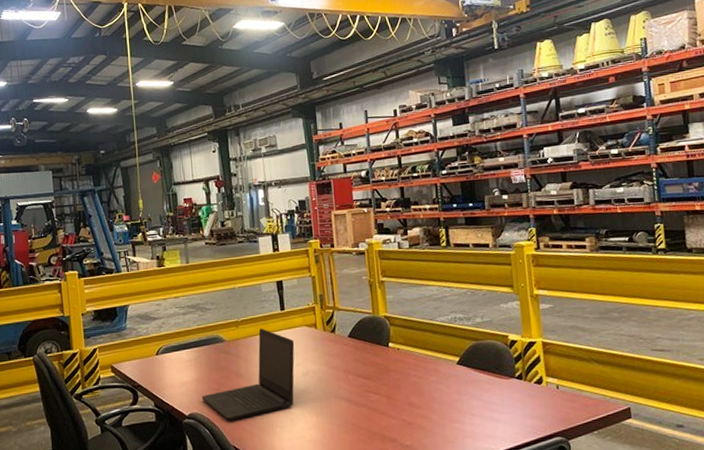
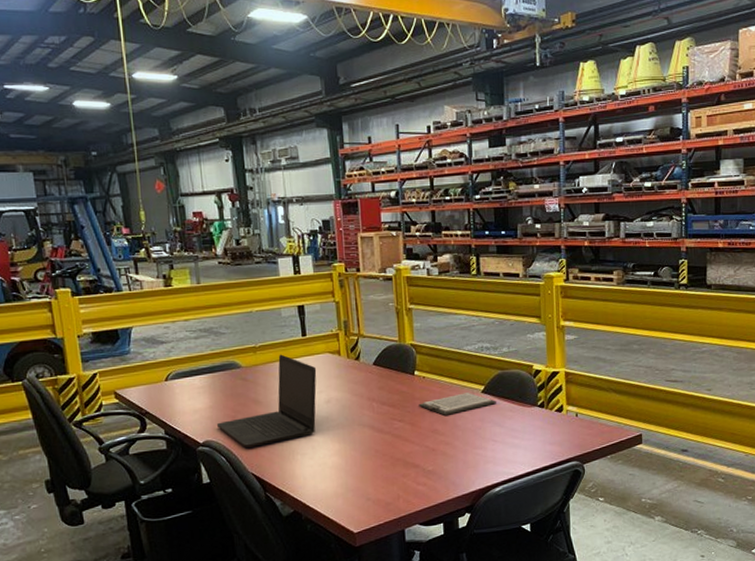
clipboard: none [394,364,472,388] -> present [419,393,496,415]

